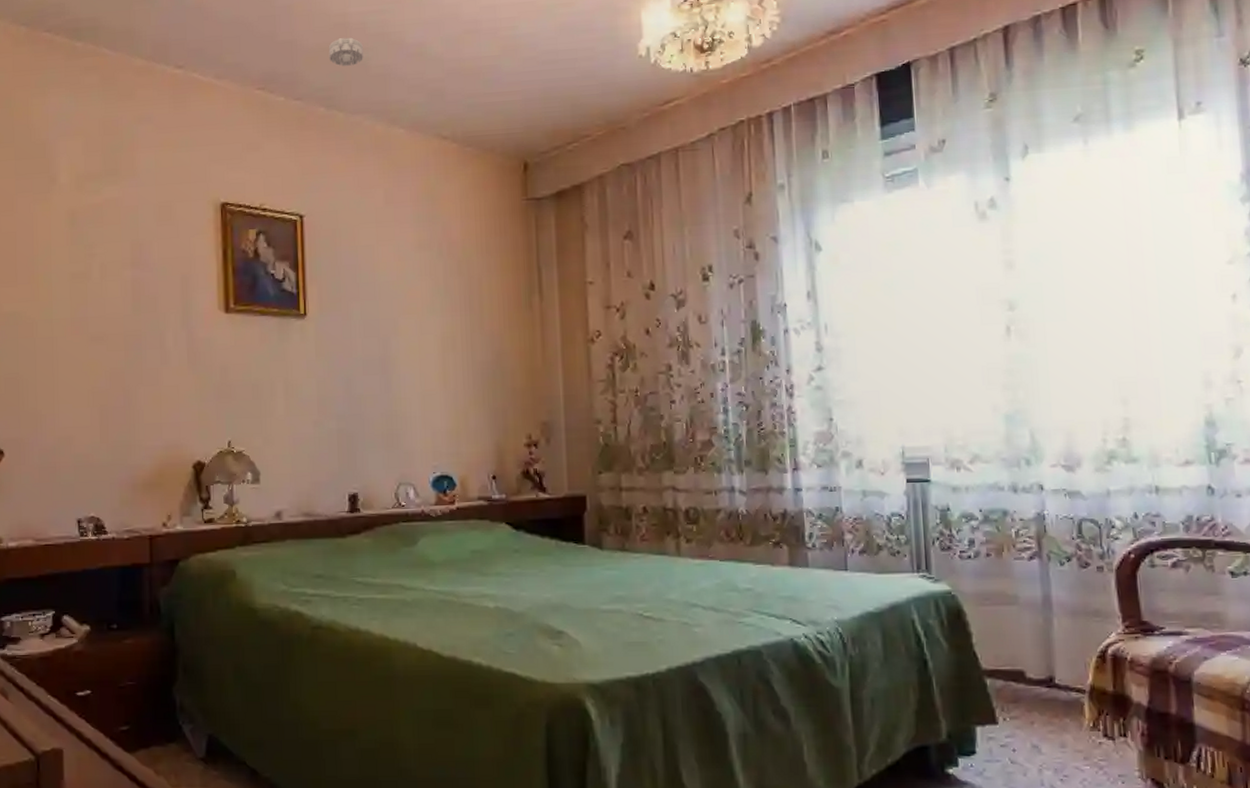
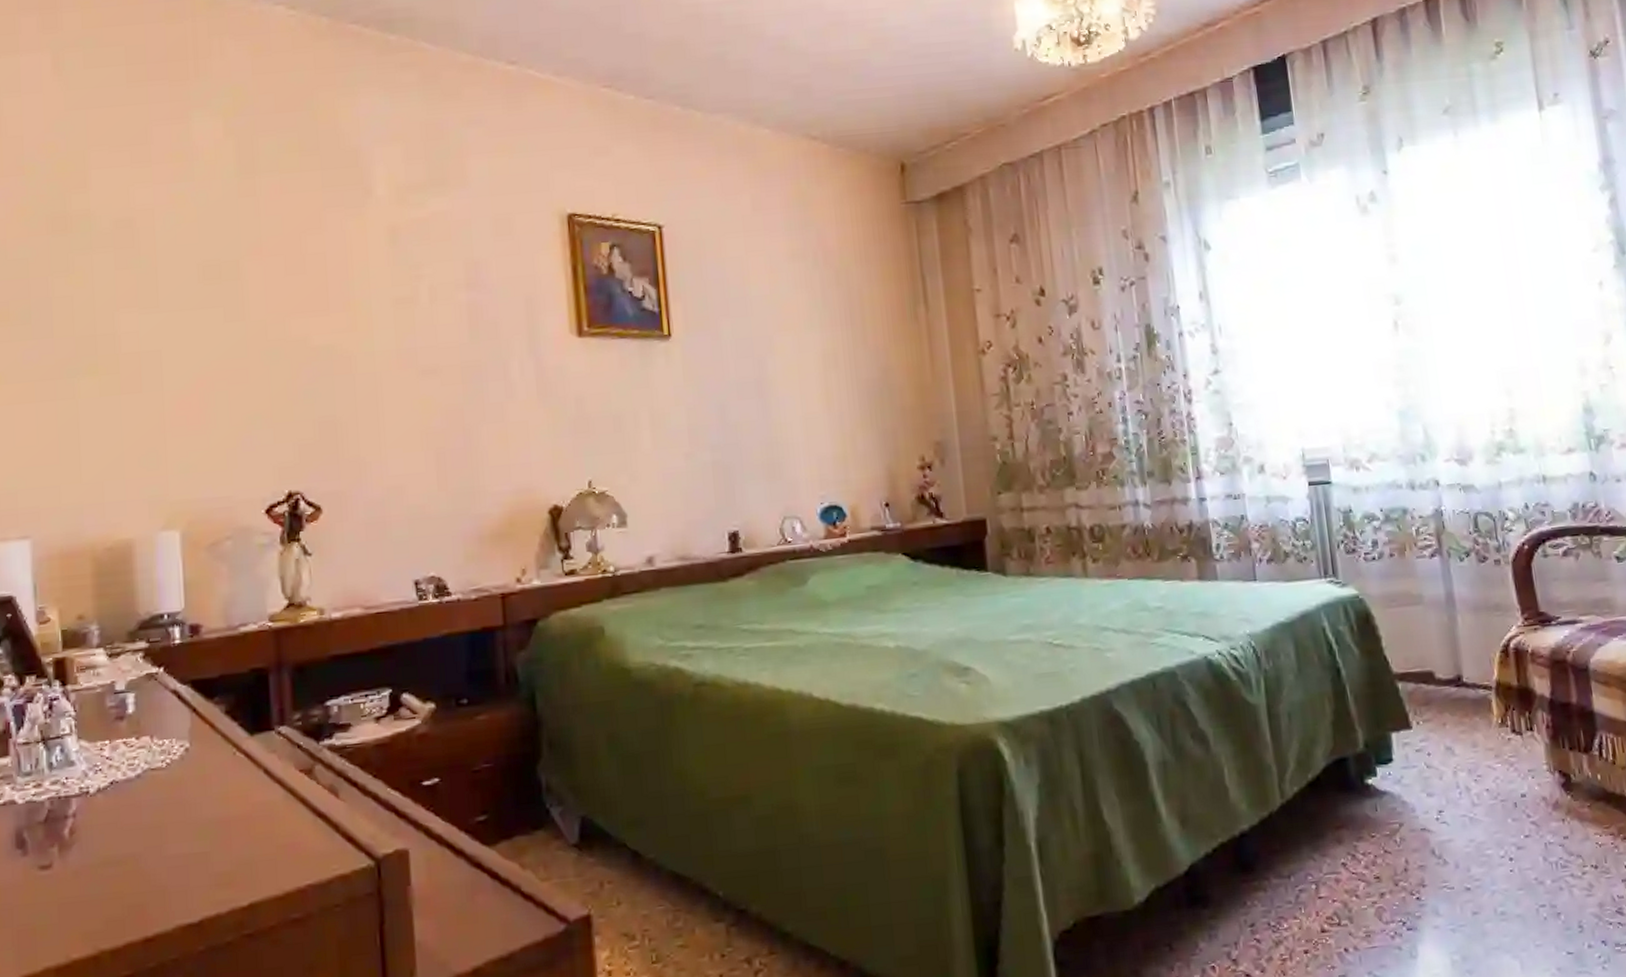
smoke detector: present [328,37,364,66] -> none [681,30,721,62]

